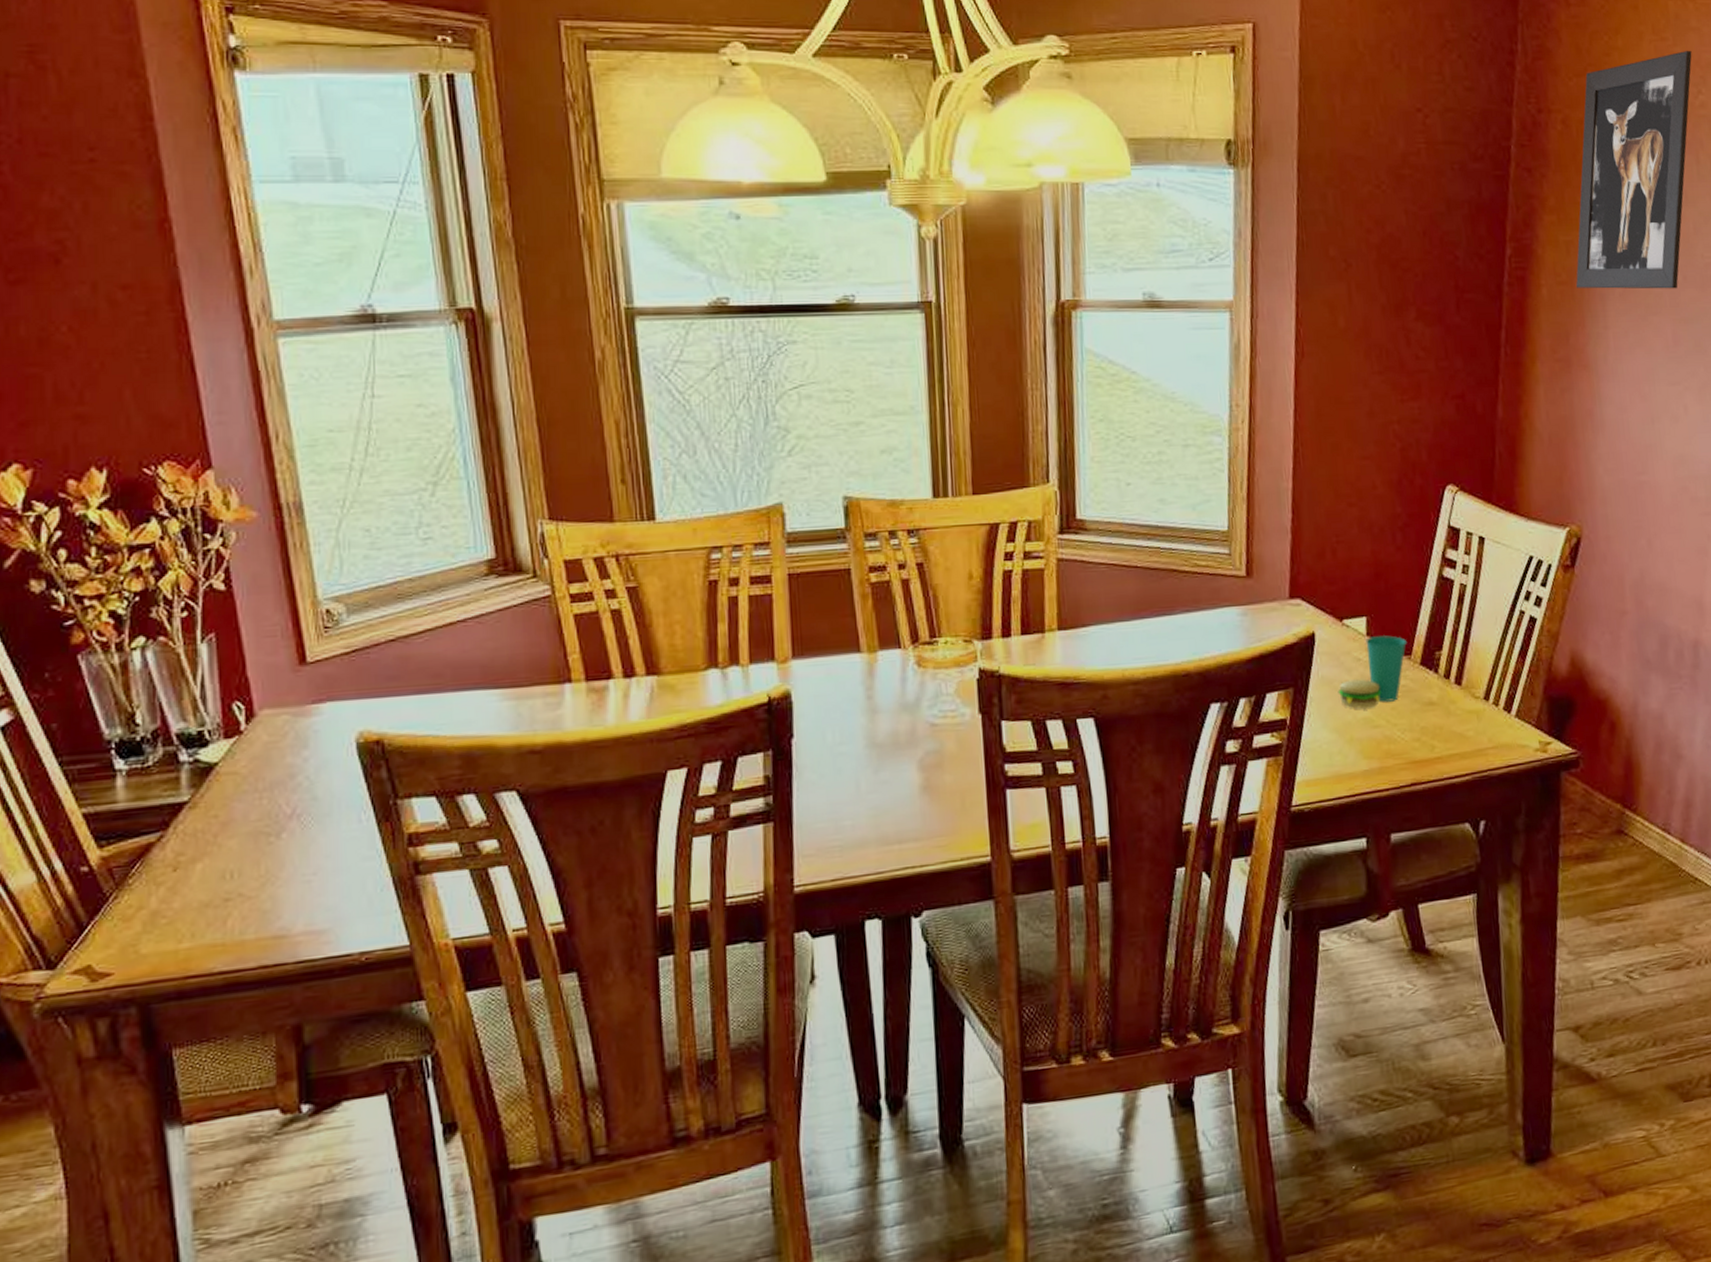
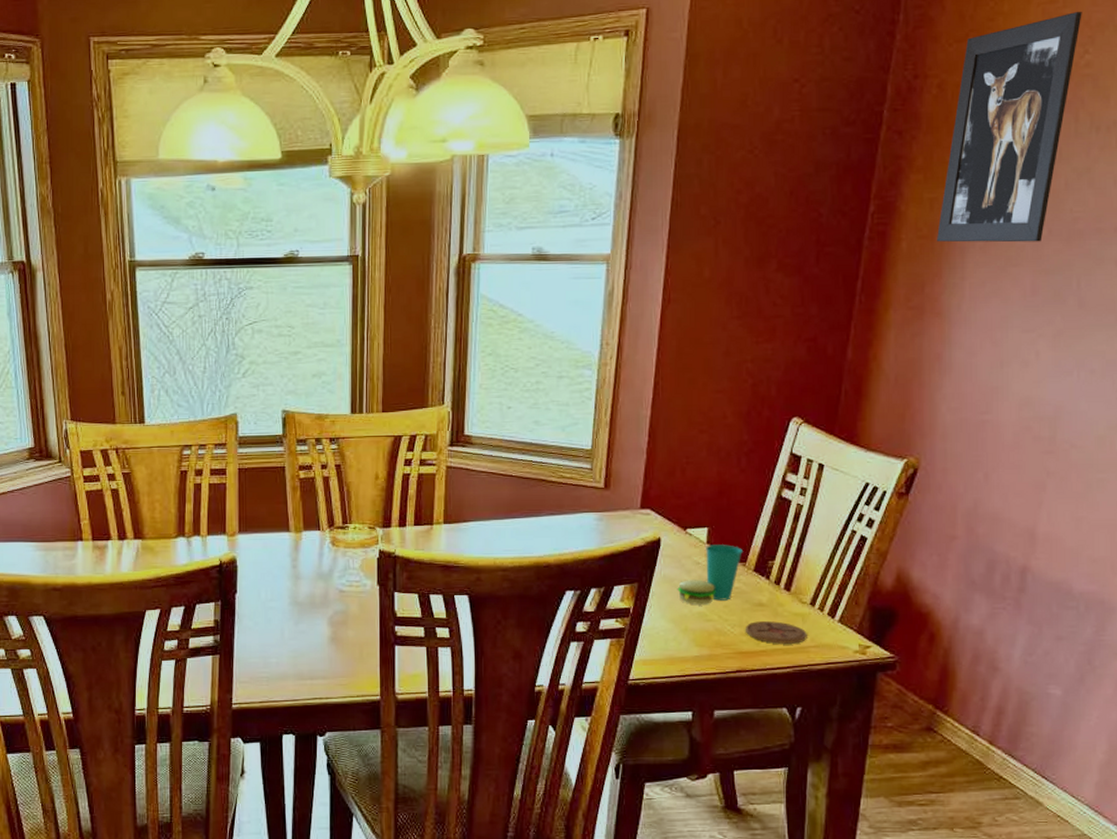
coaster: none [1417,721,1484,748] -> present [746,621,807,644]

